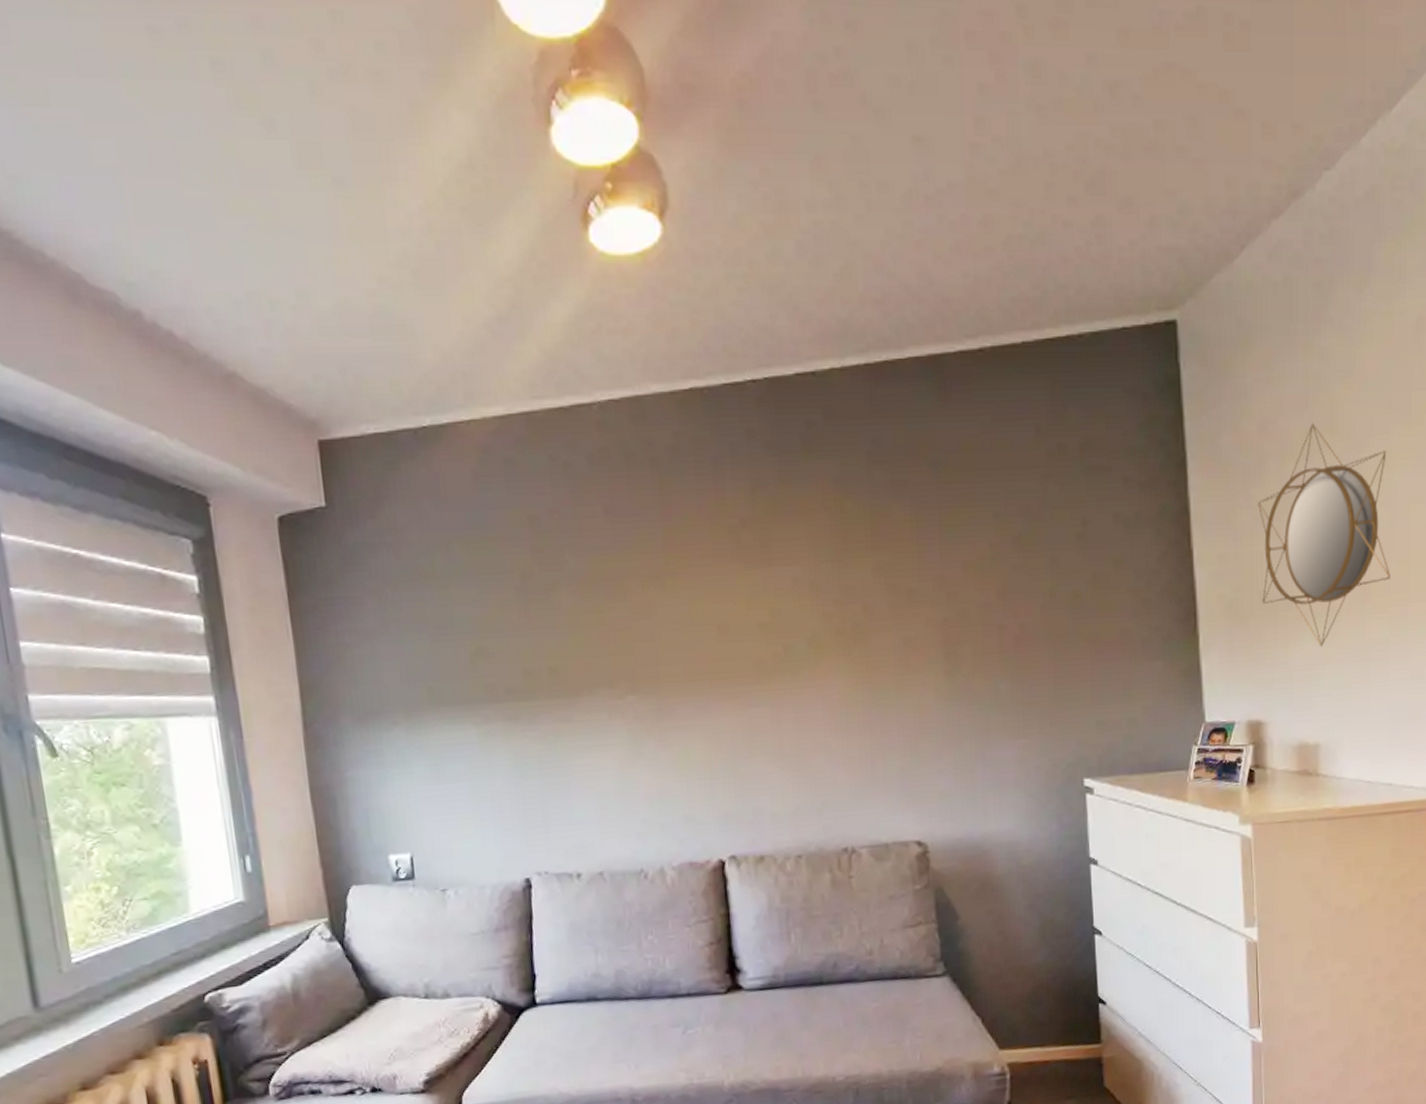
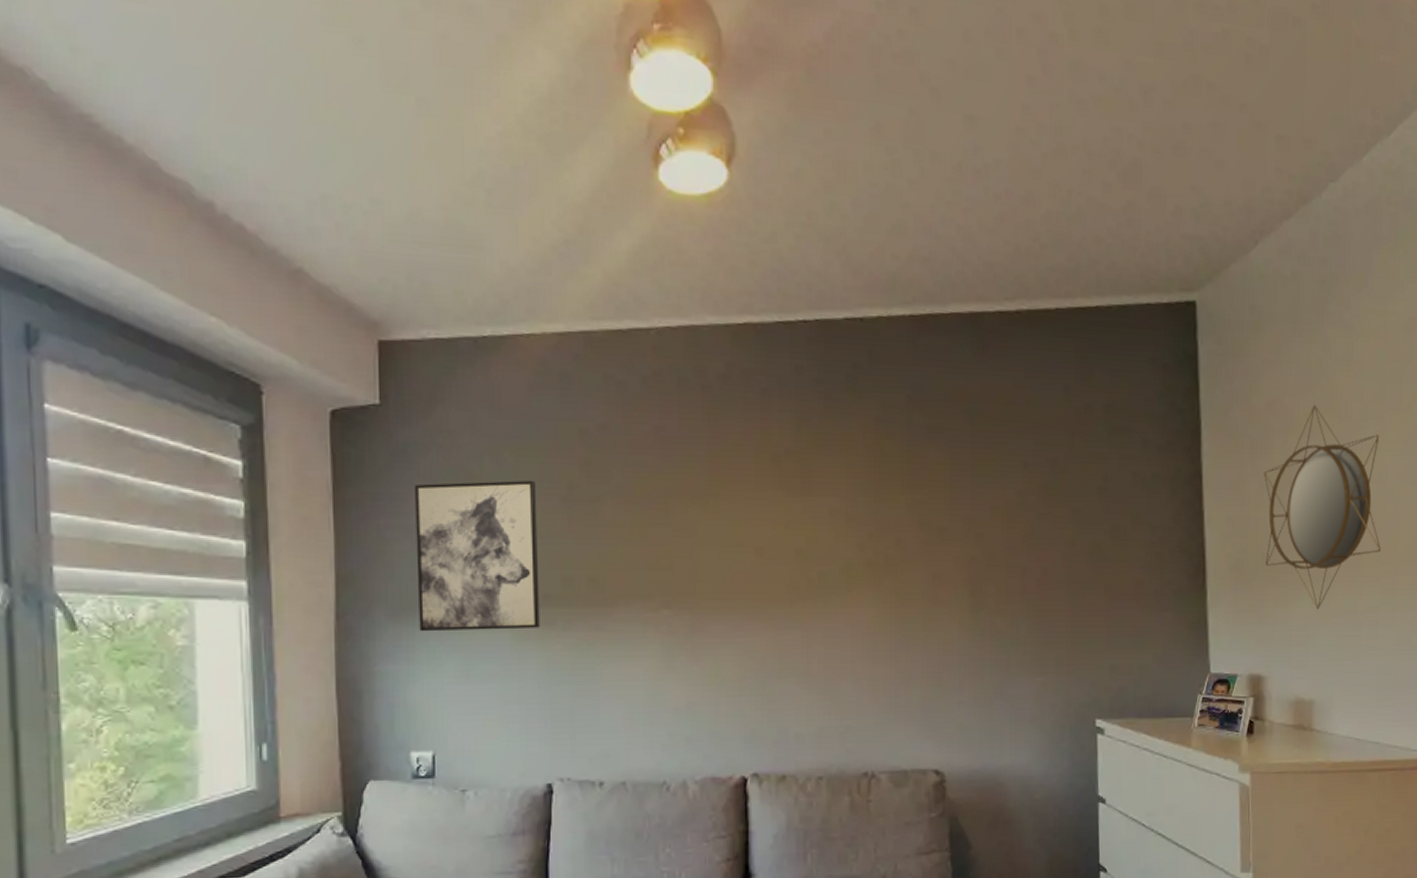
wall art: none [368,574,505,735] -> present [415,481,540,632]

